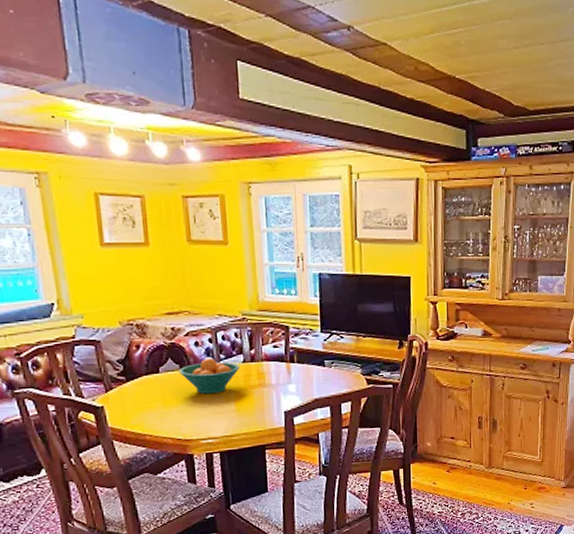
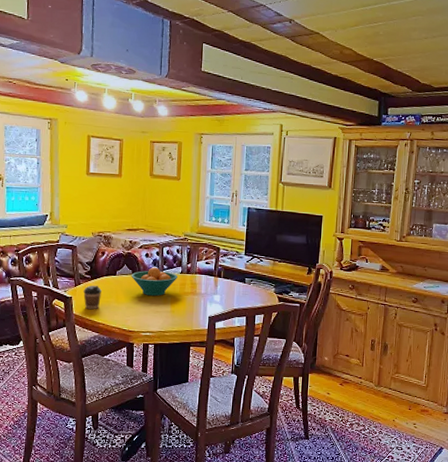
coffee cup: none [118,387,143,420] -> present [83,285,101,310]

